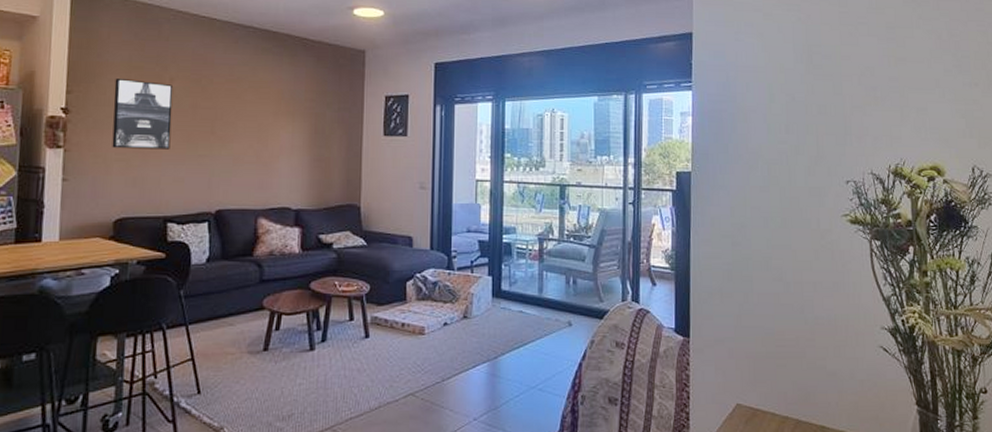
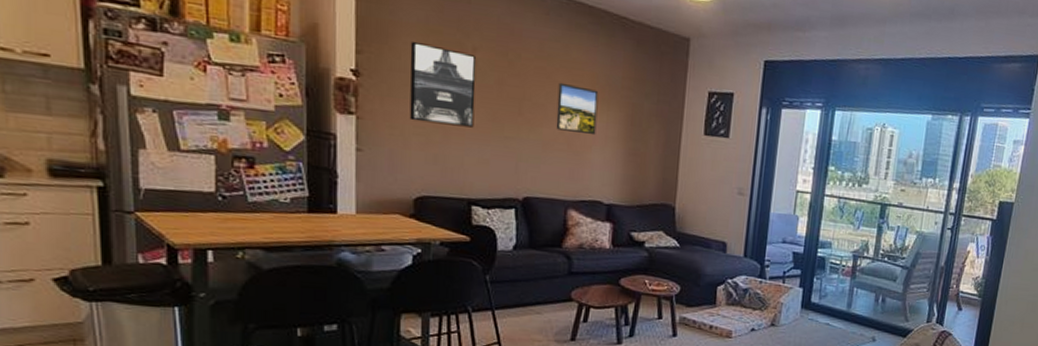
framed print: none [245,101,284,146] -> present [556,82,599,136]

